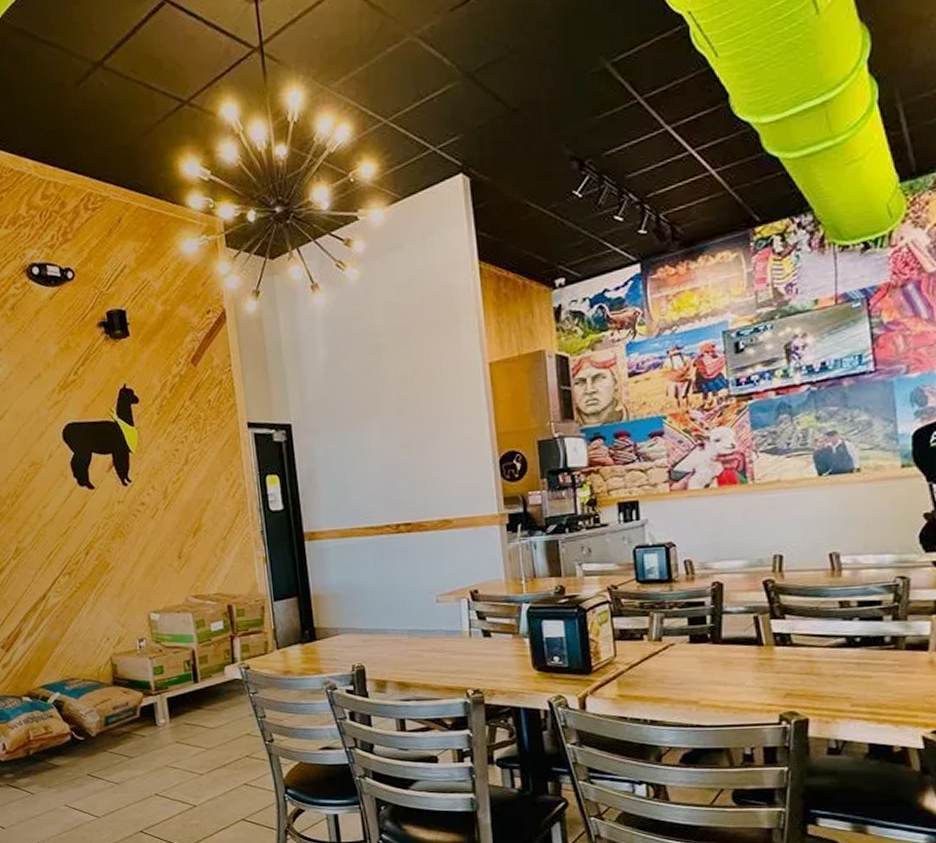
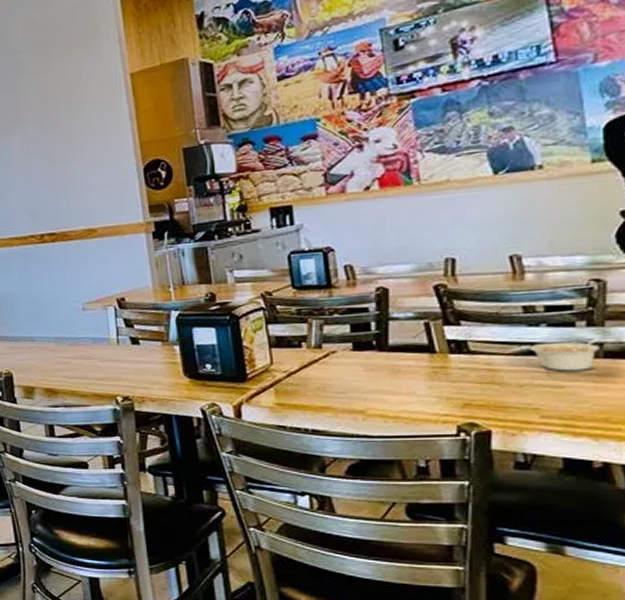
legume: none [843,632,904,663] -> present [529,338,601,372]

